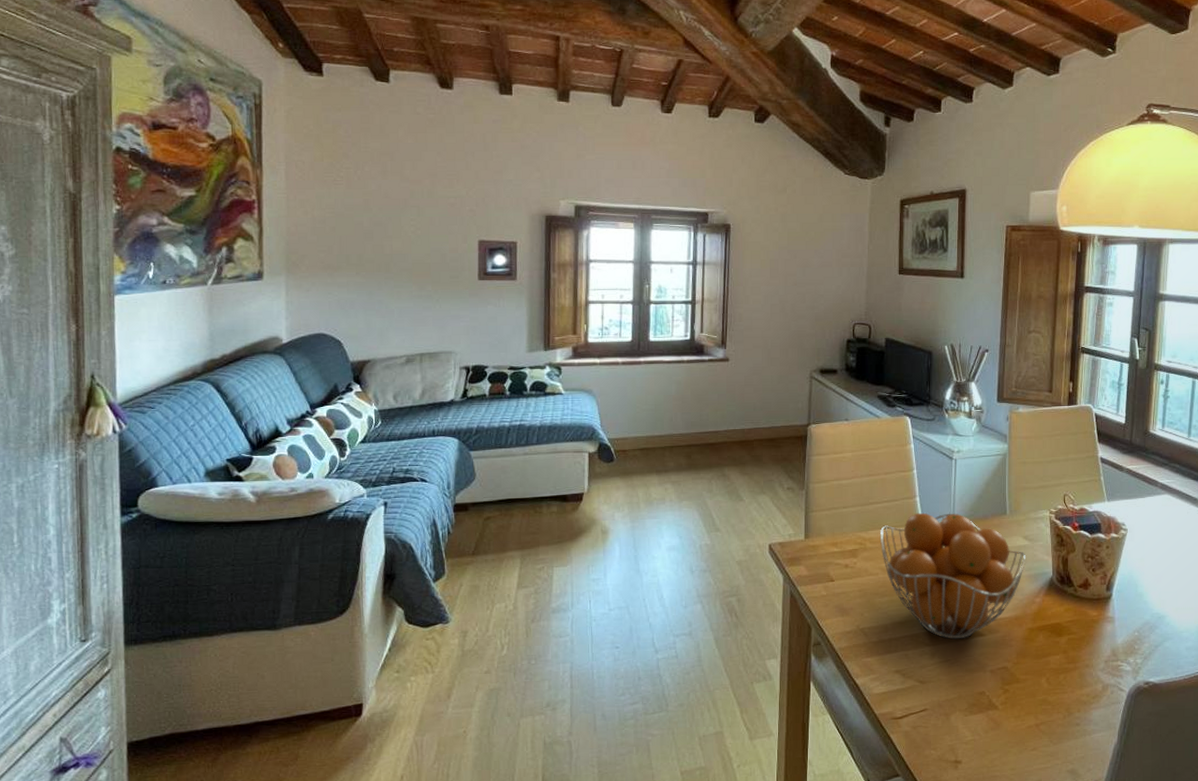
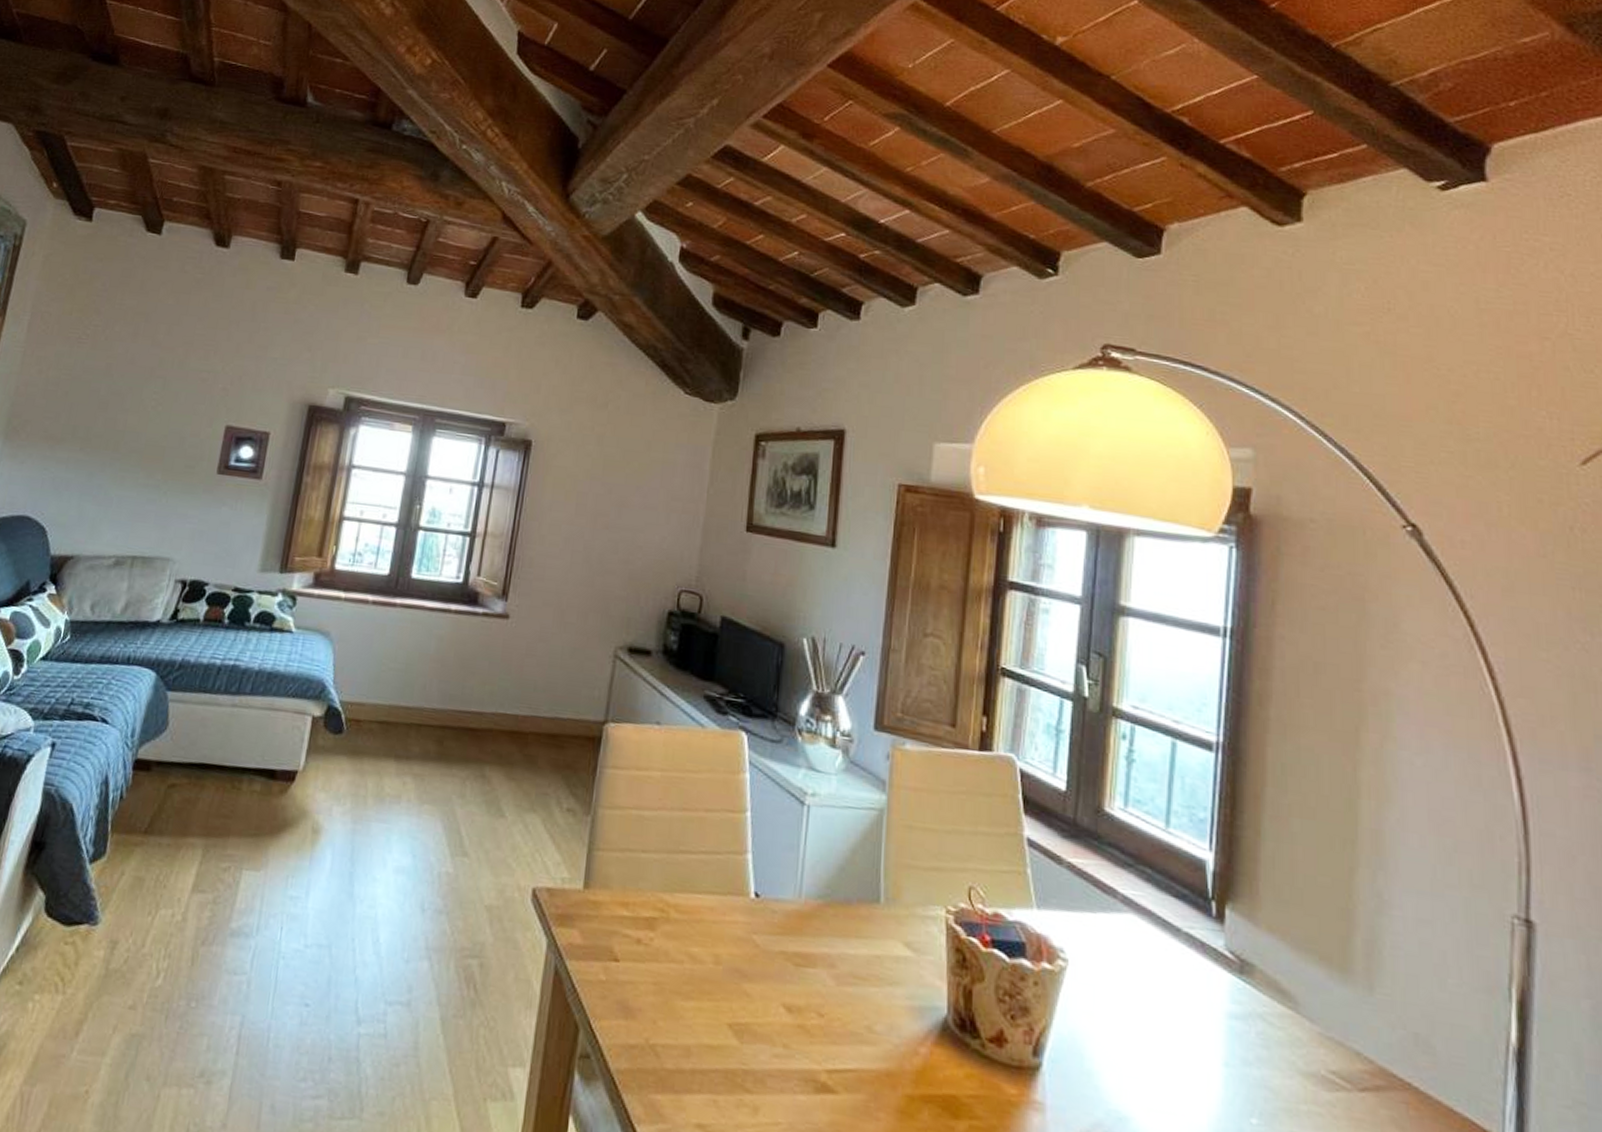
fruit basket: present [879,512,1025,640] -> none [689,877,906,1093]

